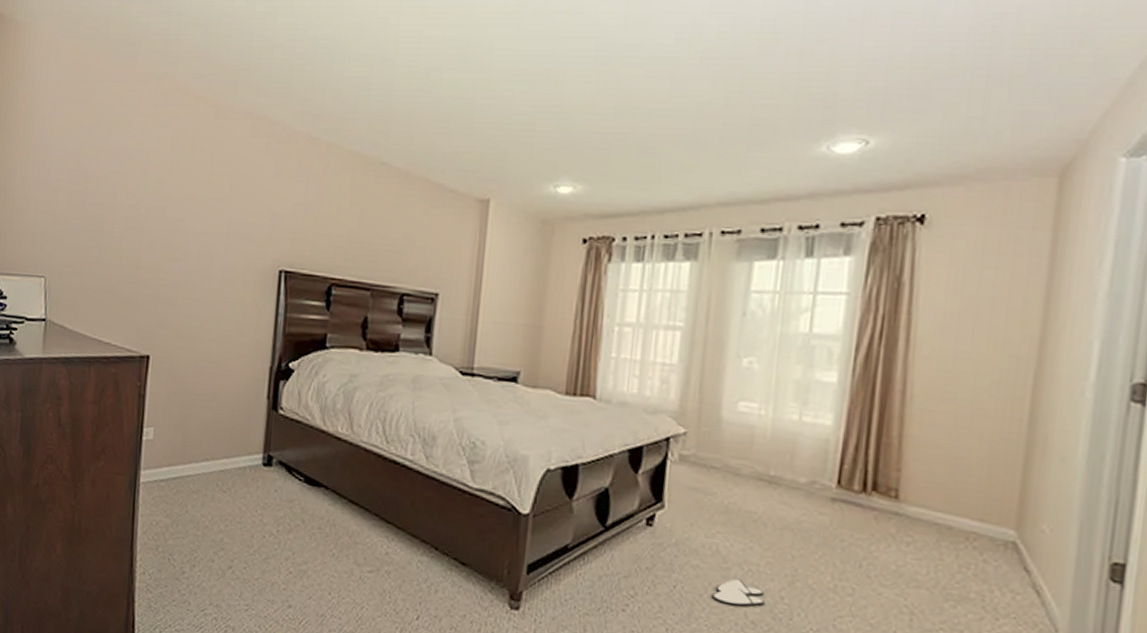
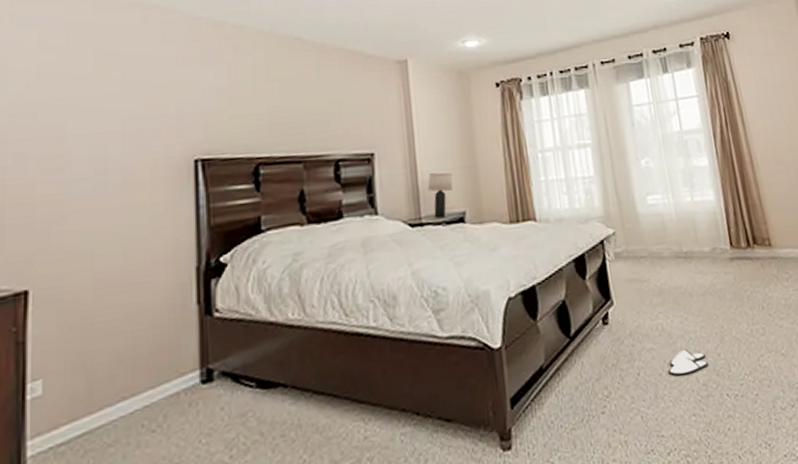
table lamp: none [485,325,514,373] -> present [427,172,453,219]

